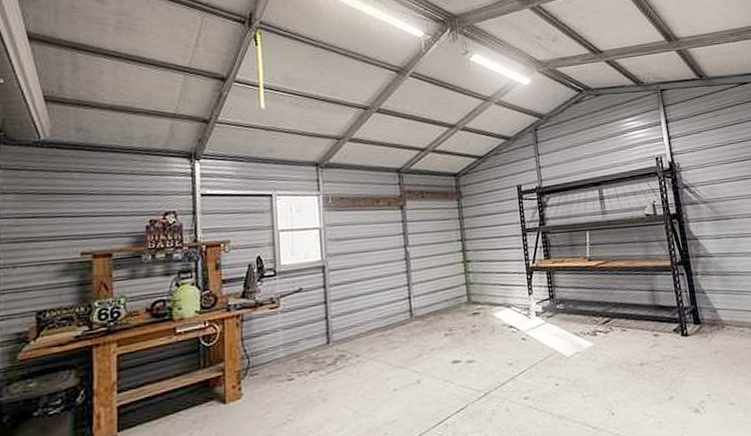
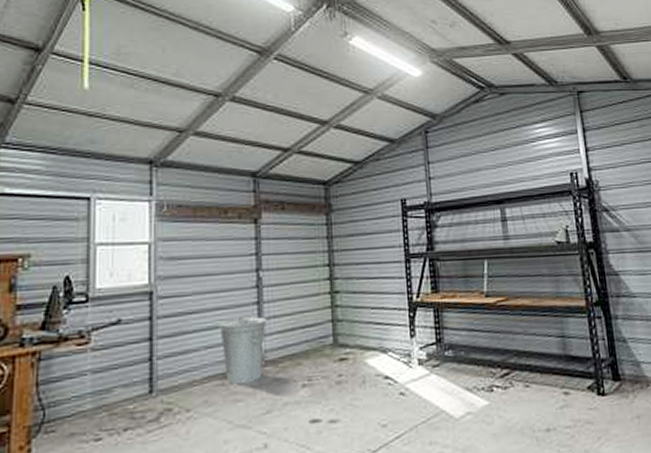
trash can: none [376,282,415,335] -> present [217,316,267,385]

